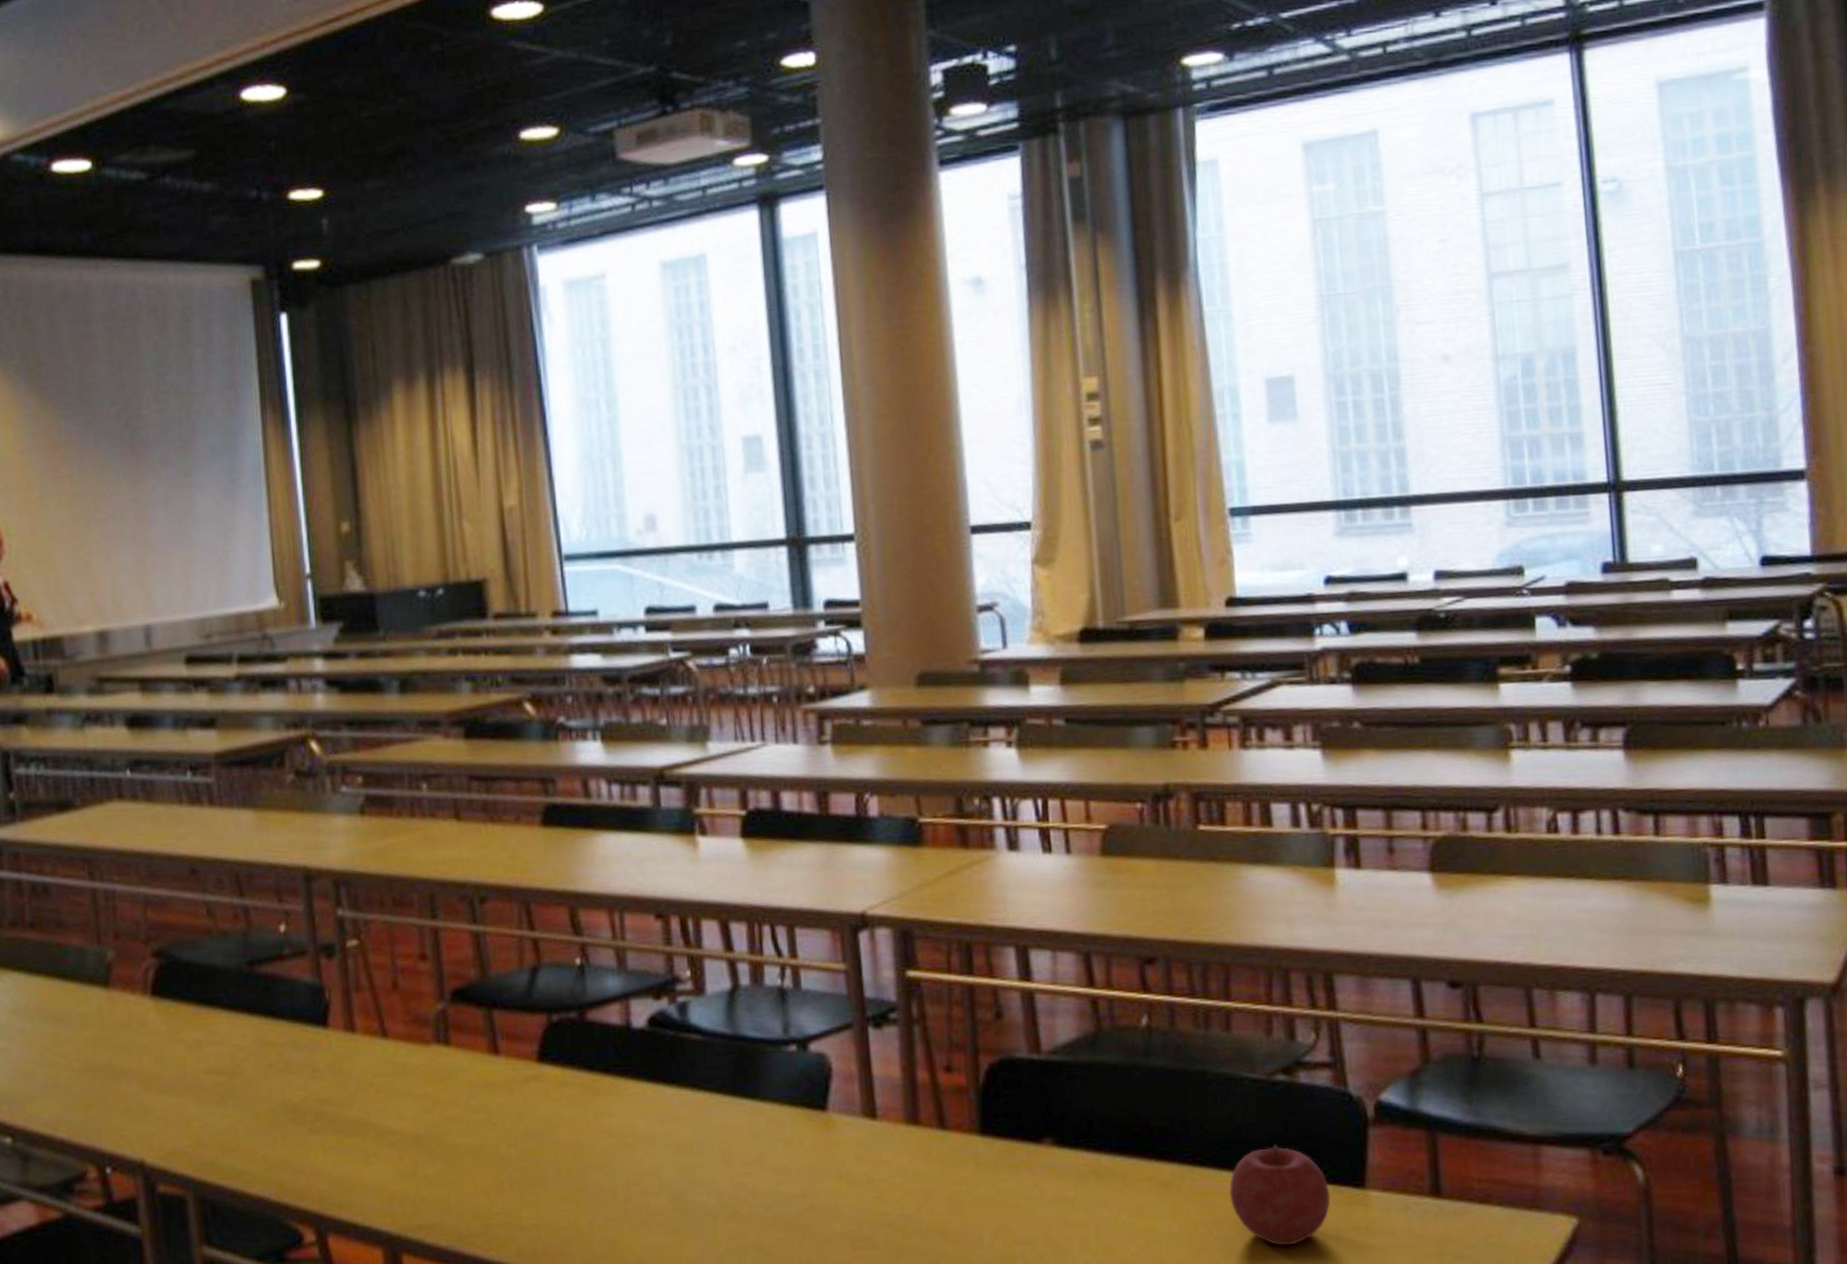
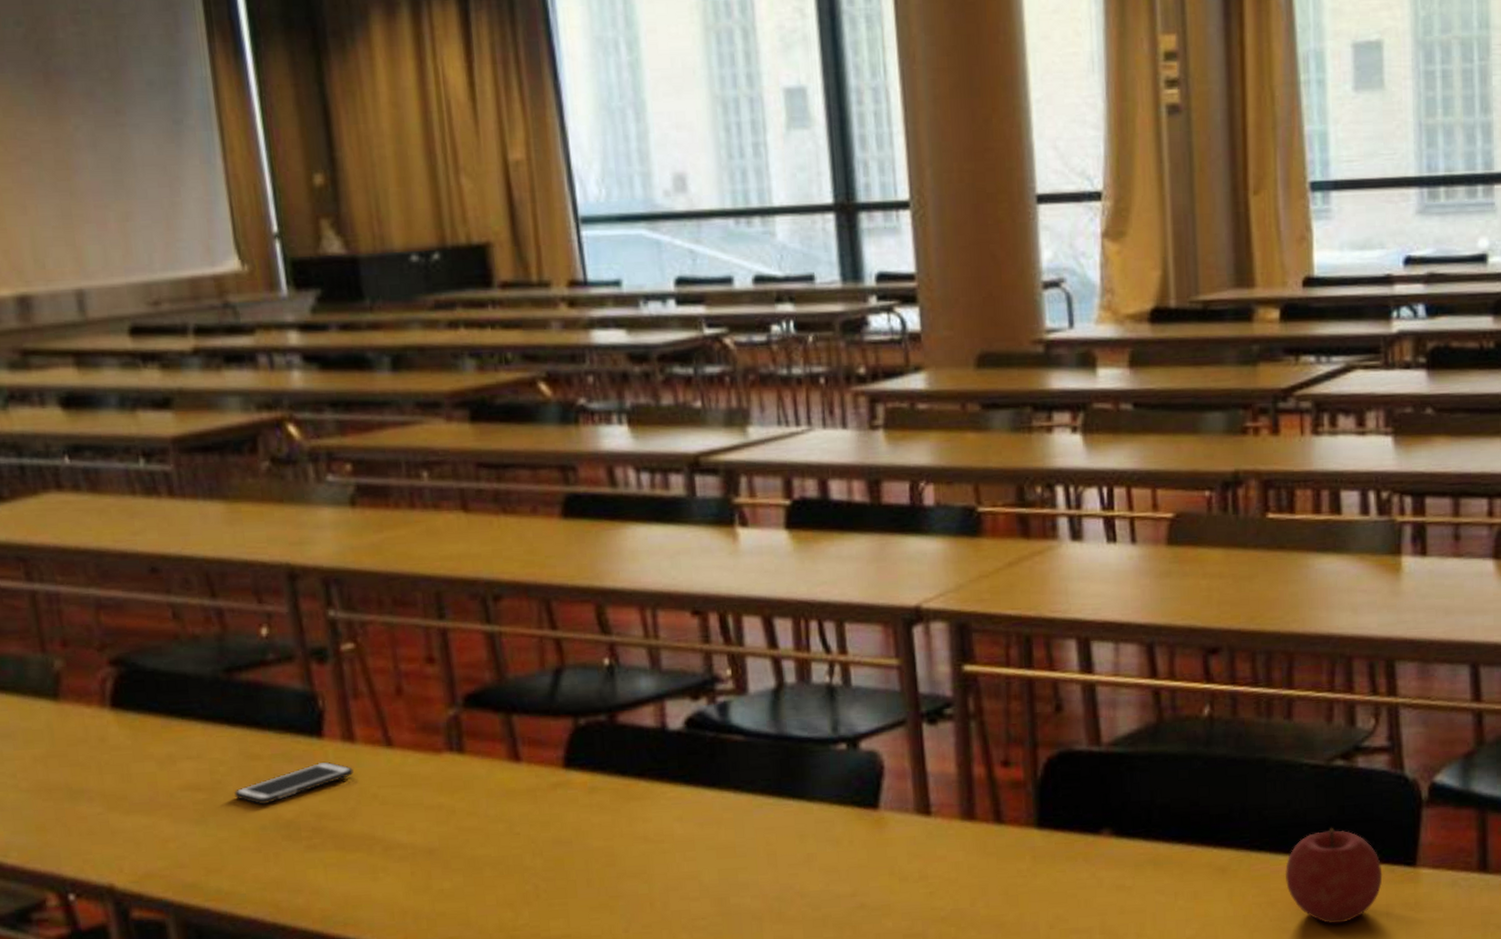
cell phone: none [249,1050,353,1089] -> present [233,761,354,804]

